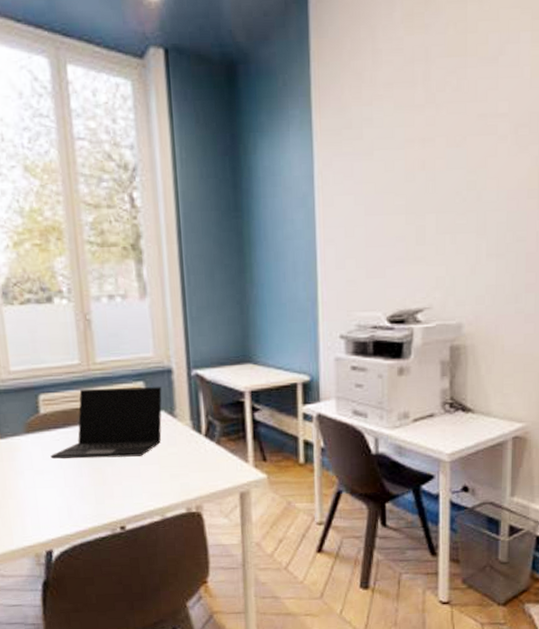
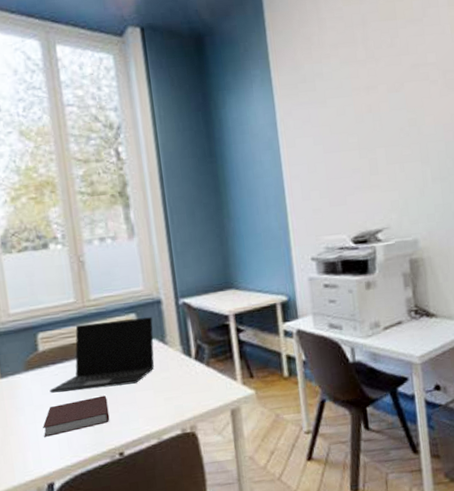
notebook: none [42,466,112,504] -> present [43,395,110,437]

